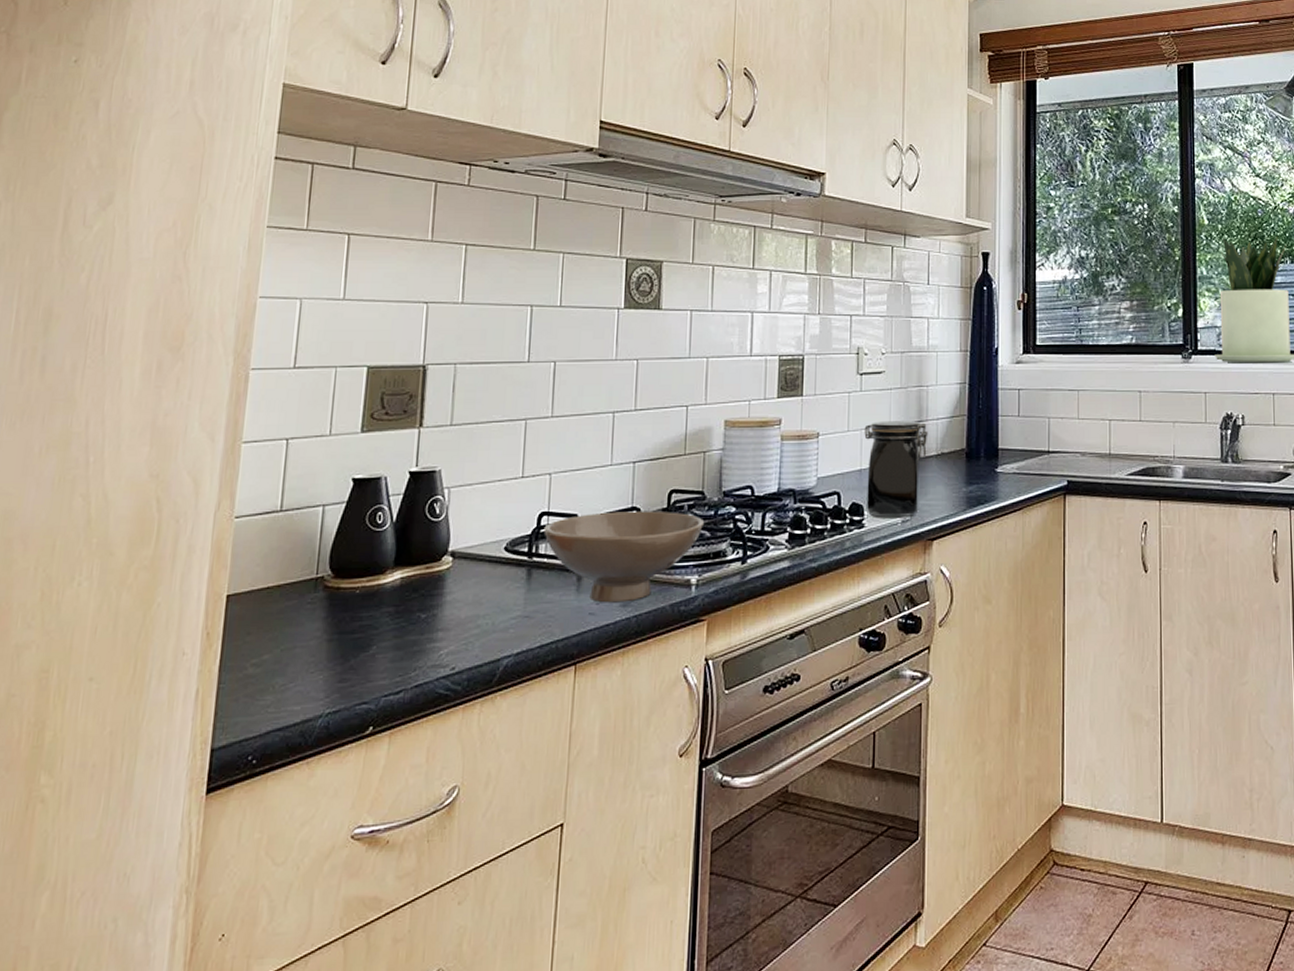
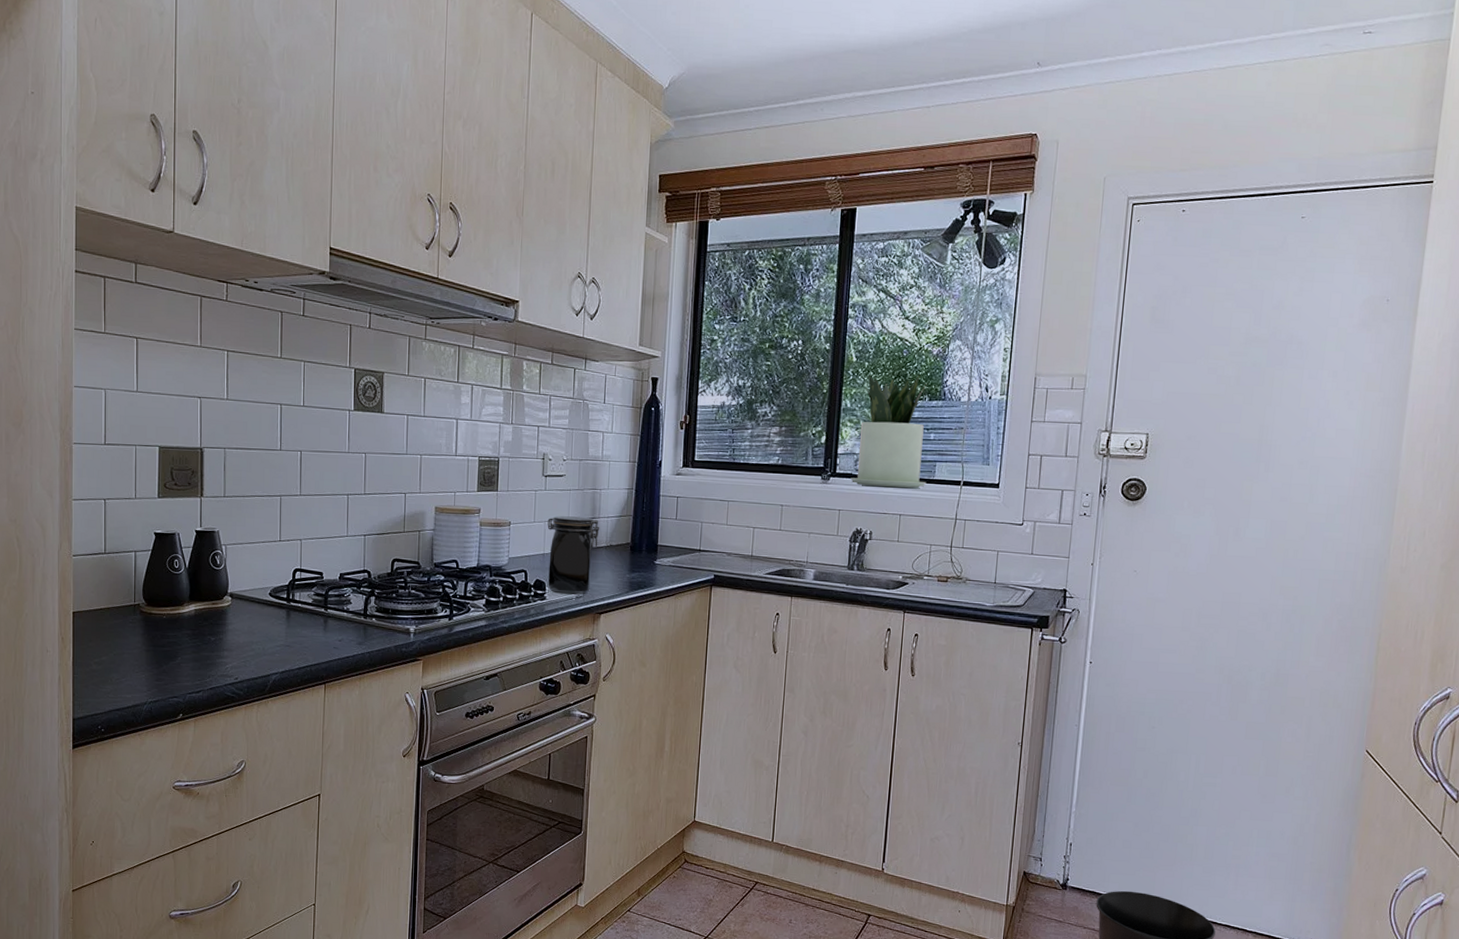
bowl: present [543,511,705,603] -> none [298,572,420,642]

